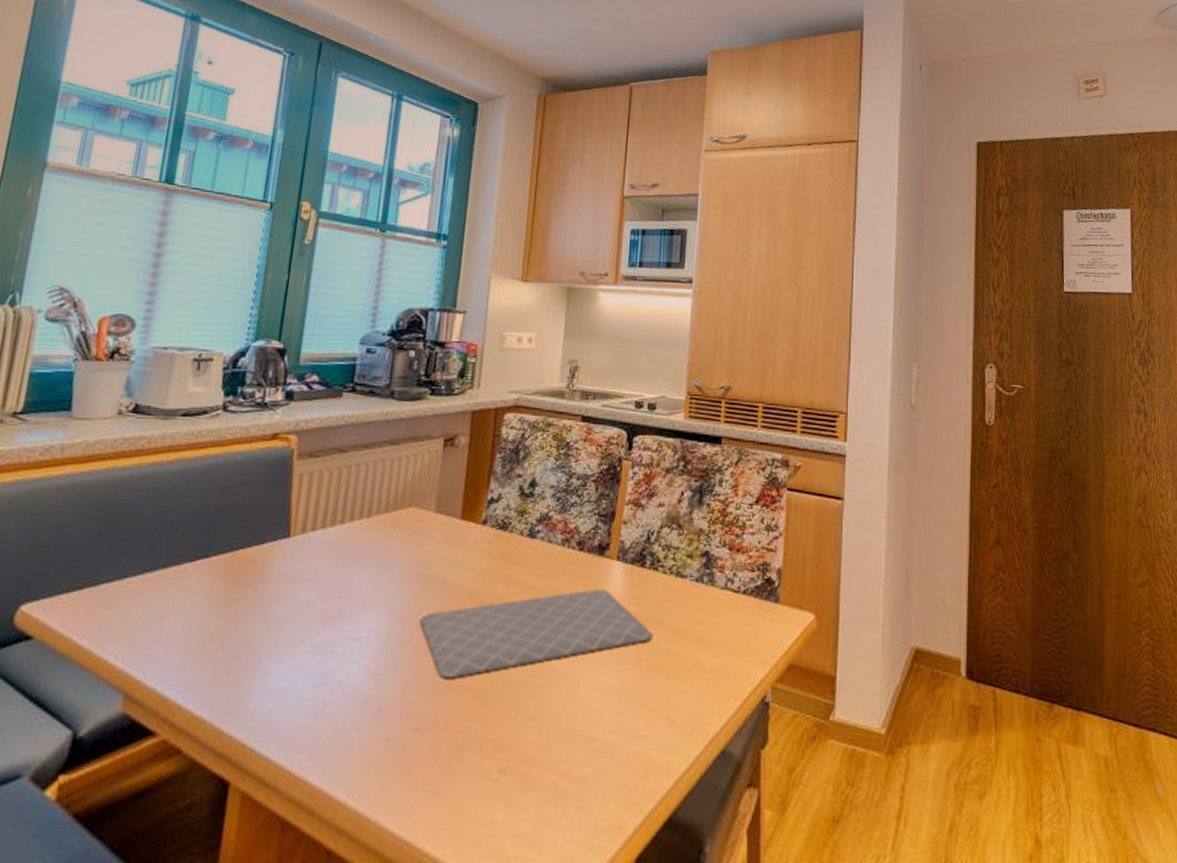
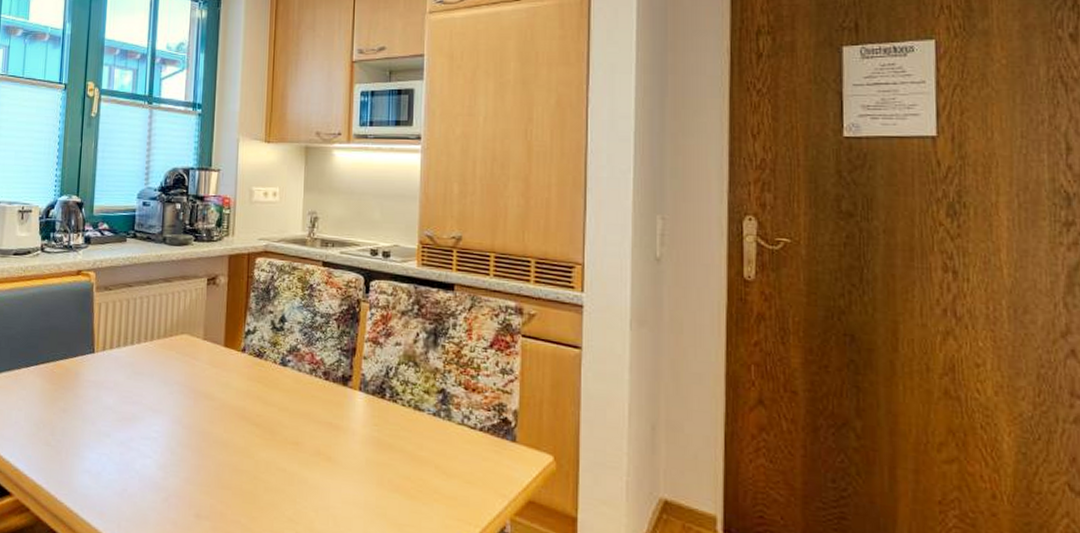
placemat: present [419,589,652,679] -> none [195,414,394,478]

